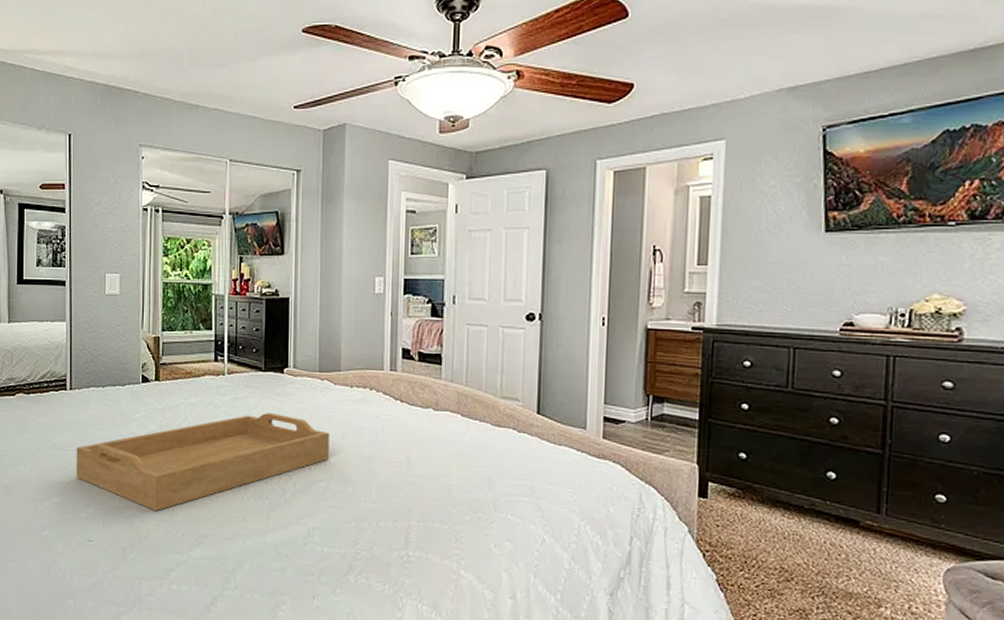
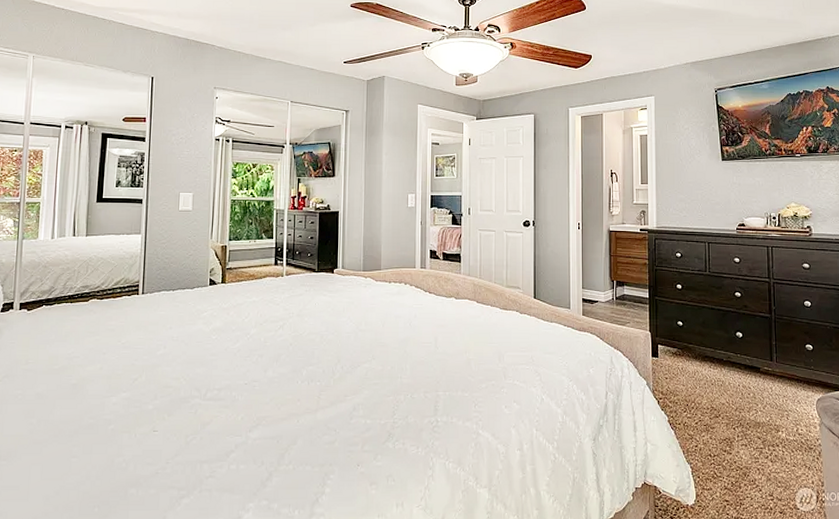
serving tray: present [76,413,329,512] -> none [144,307,372,399]

